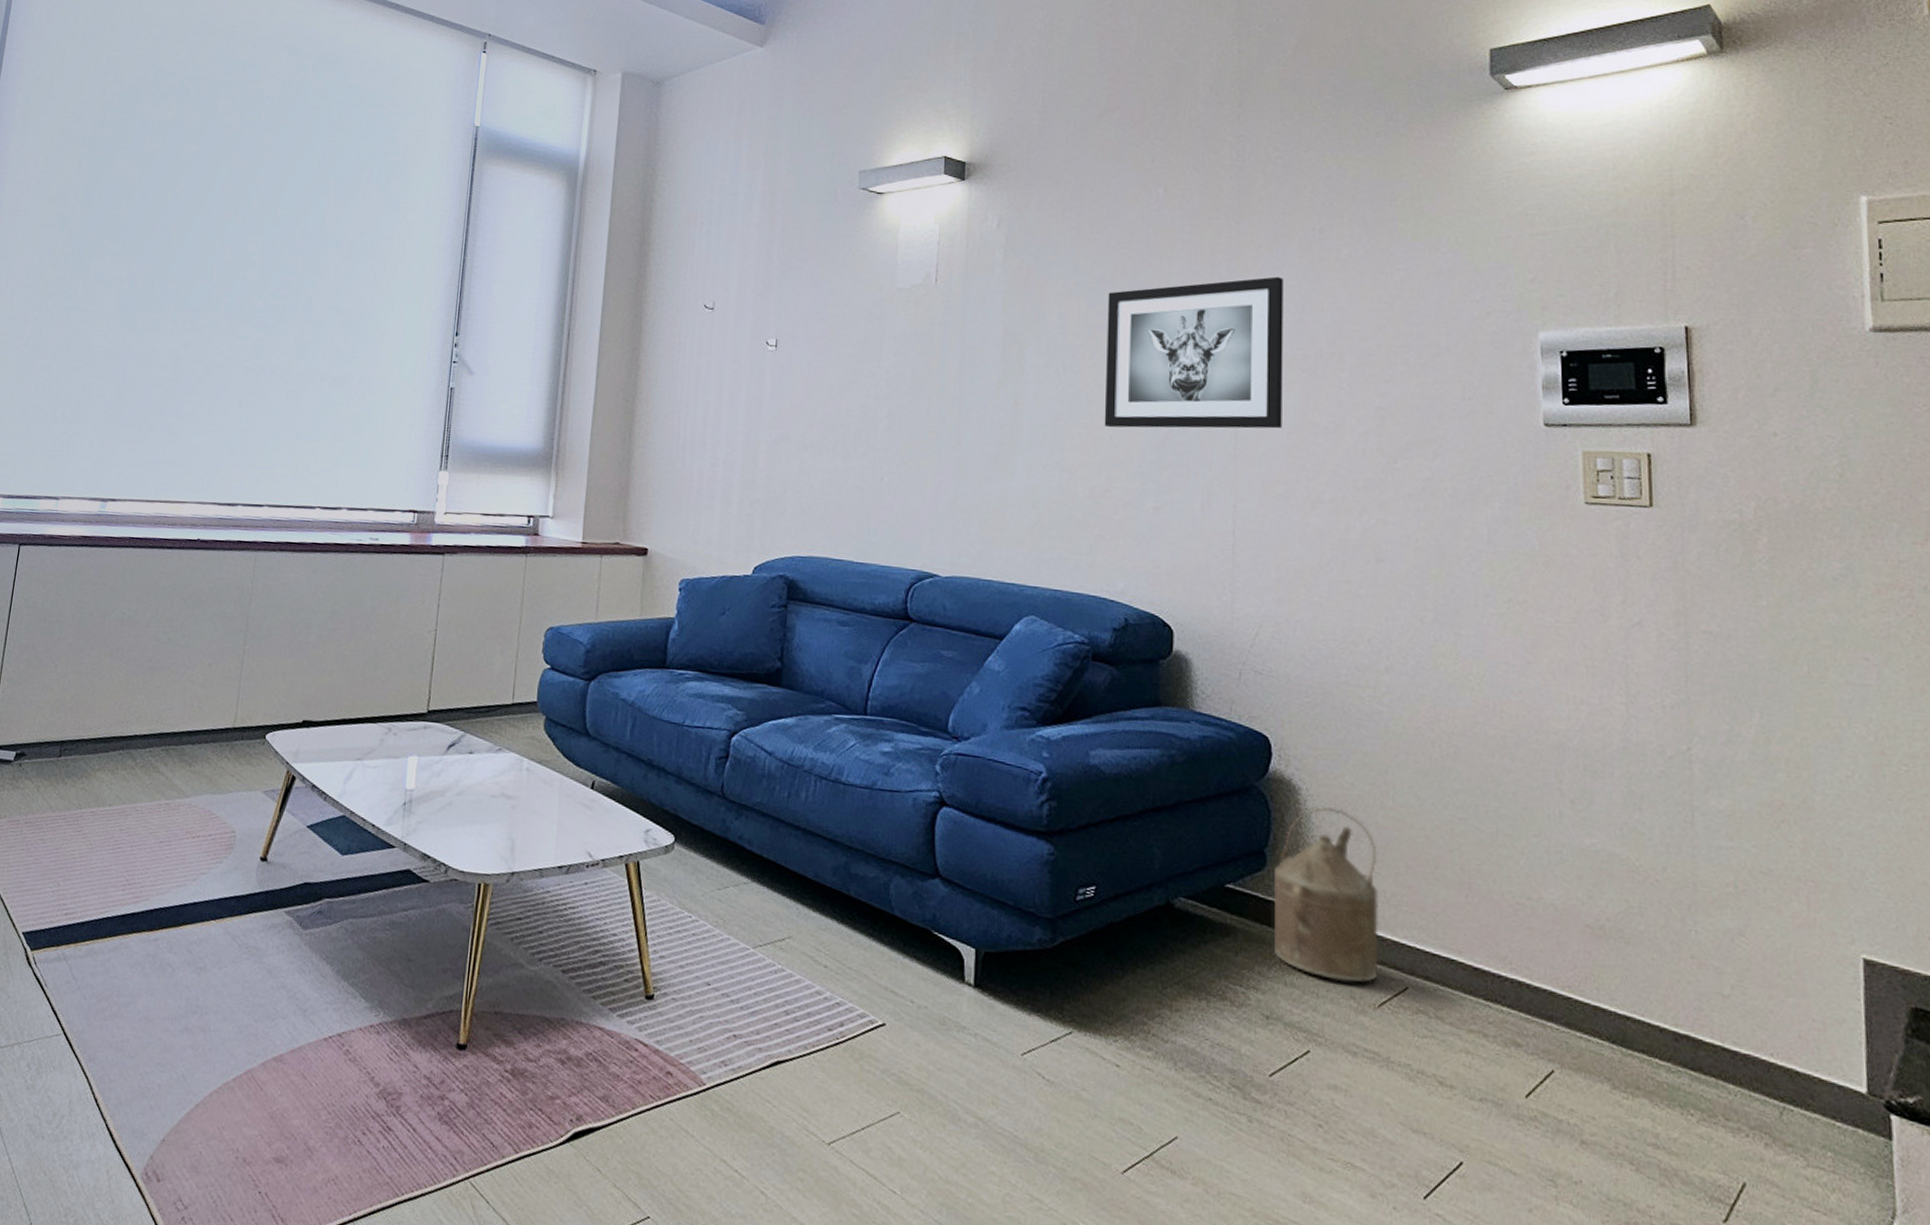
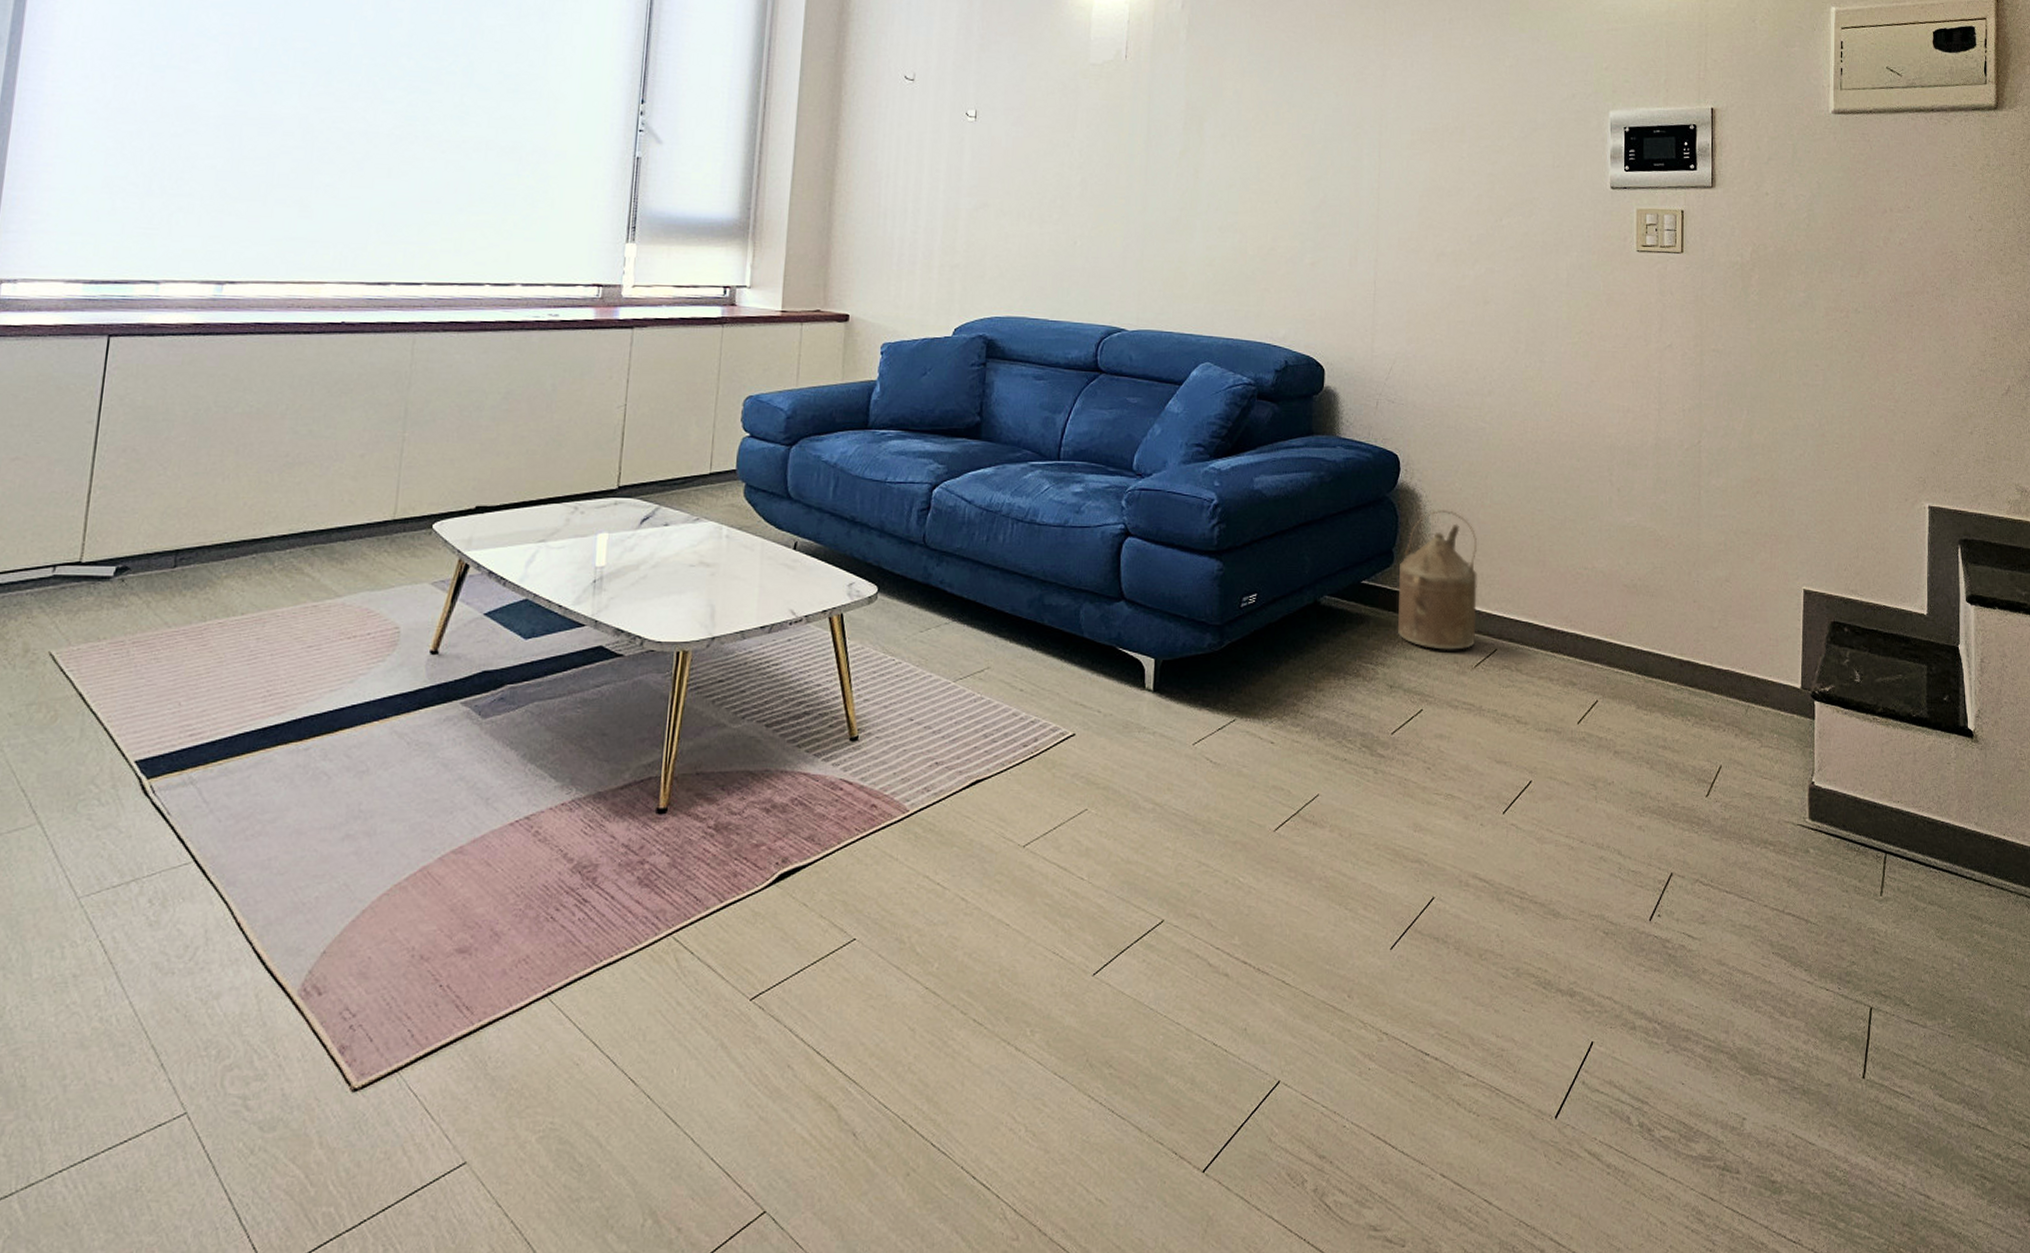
wall art: present [1104,276,1283,429] -> none [1271,60,1420,193]

